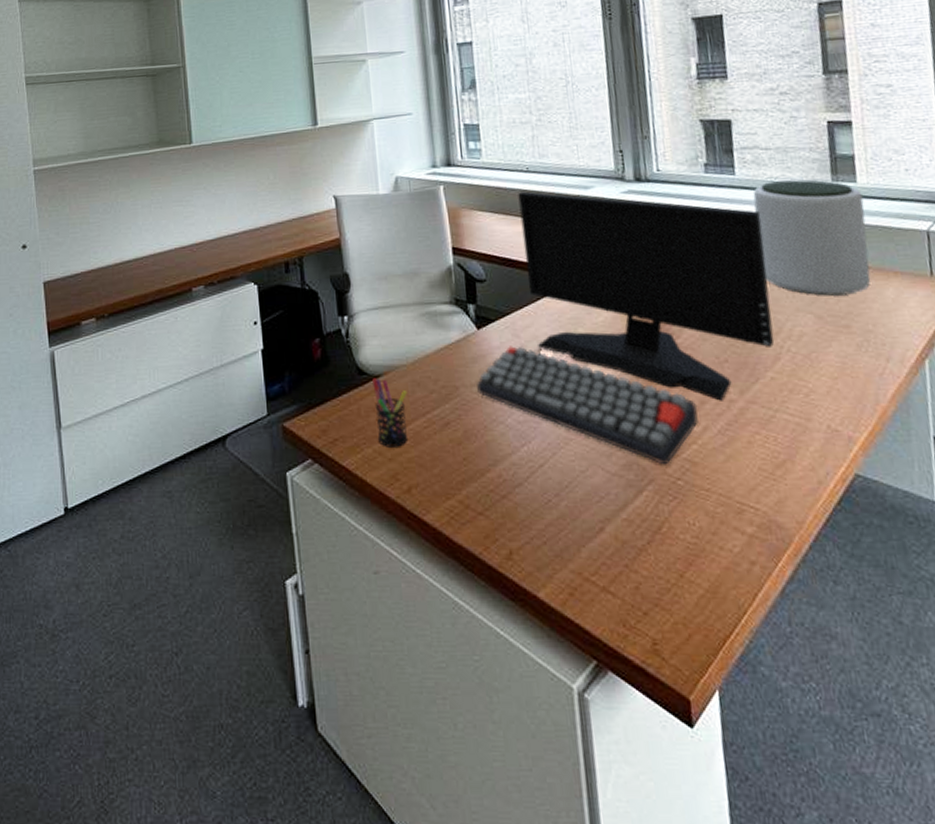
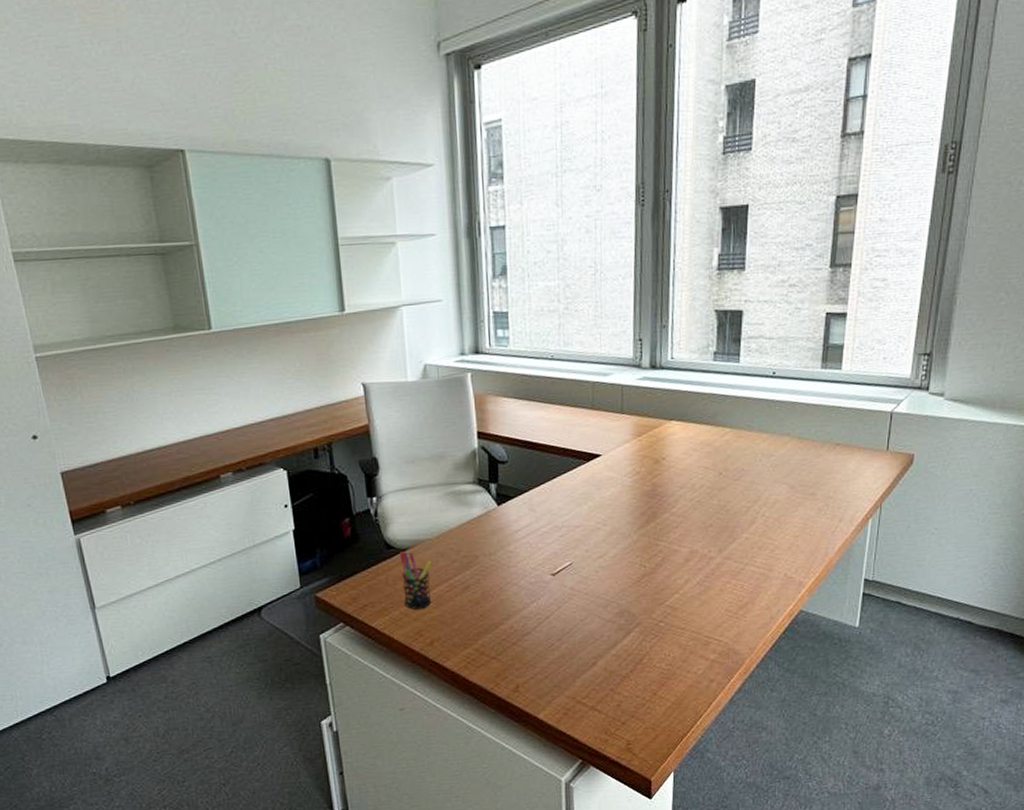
keyboard: present [477,346,698,465] -> none [495,519,683,612]
computer monitor: present [518,191,775,401] -> none [542,378,756,559]
plant pot: present [753,179,871,296] -> none [752,367,844,469]

